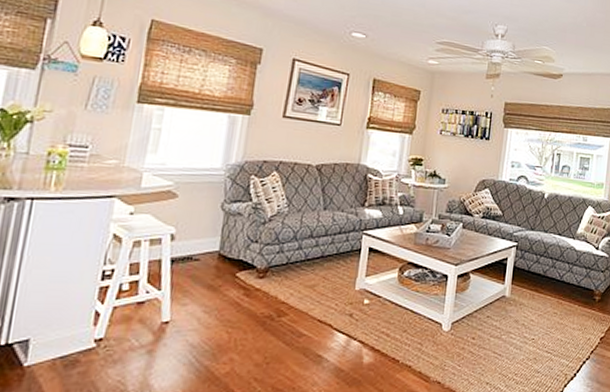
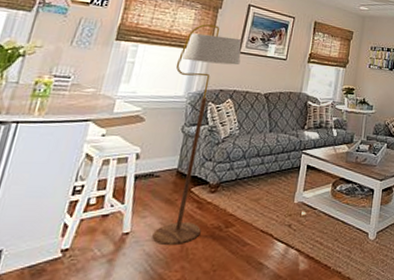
floor lamp: none [195,83,287,336] -> present [152,24,242,246]

